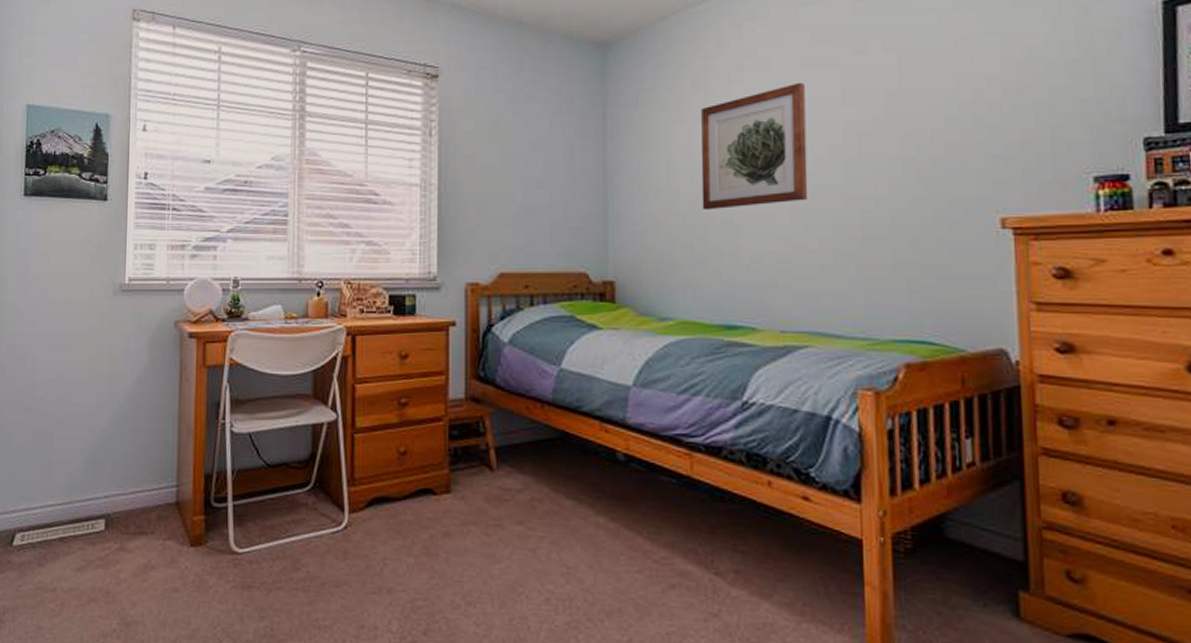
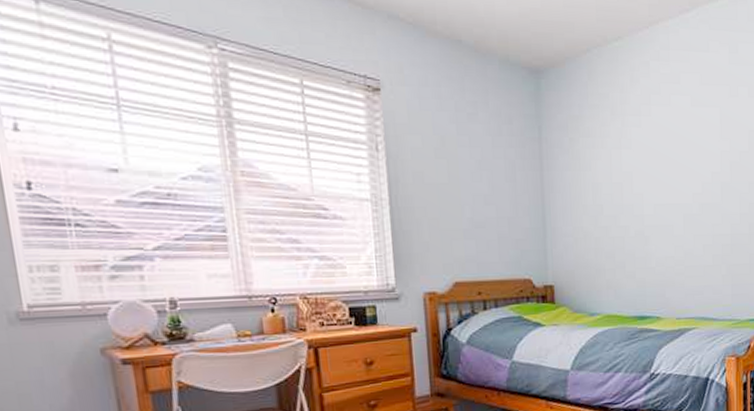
wall art: present [701,82,808,211] -> none [619,118,696,224]

